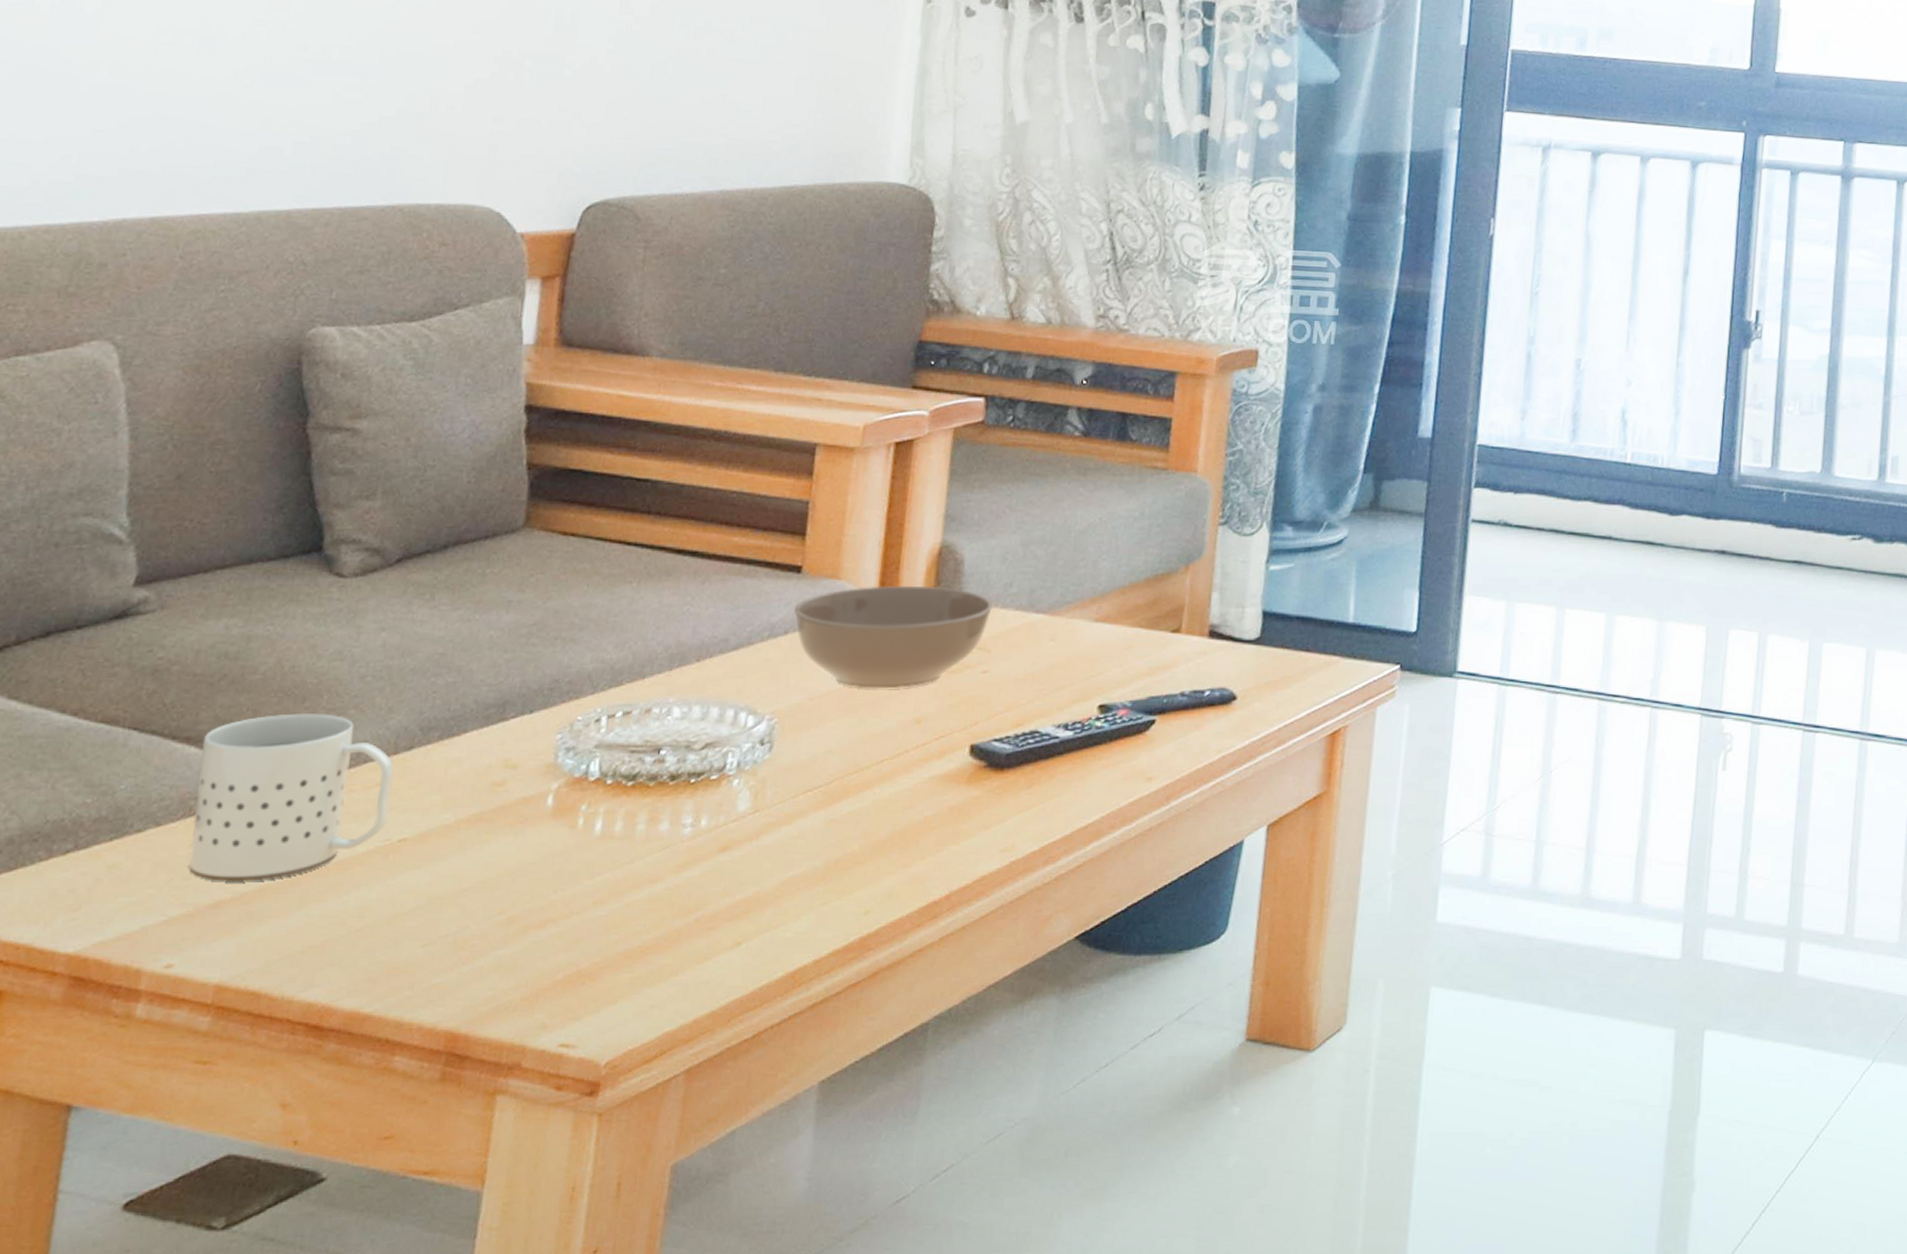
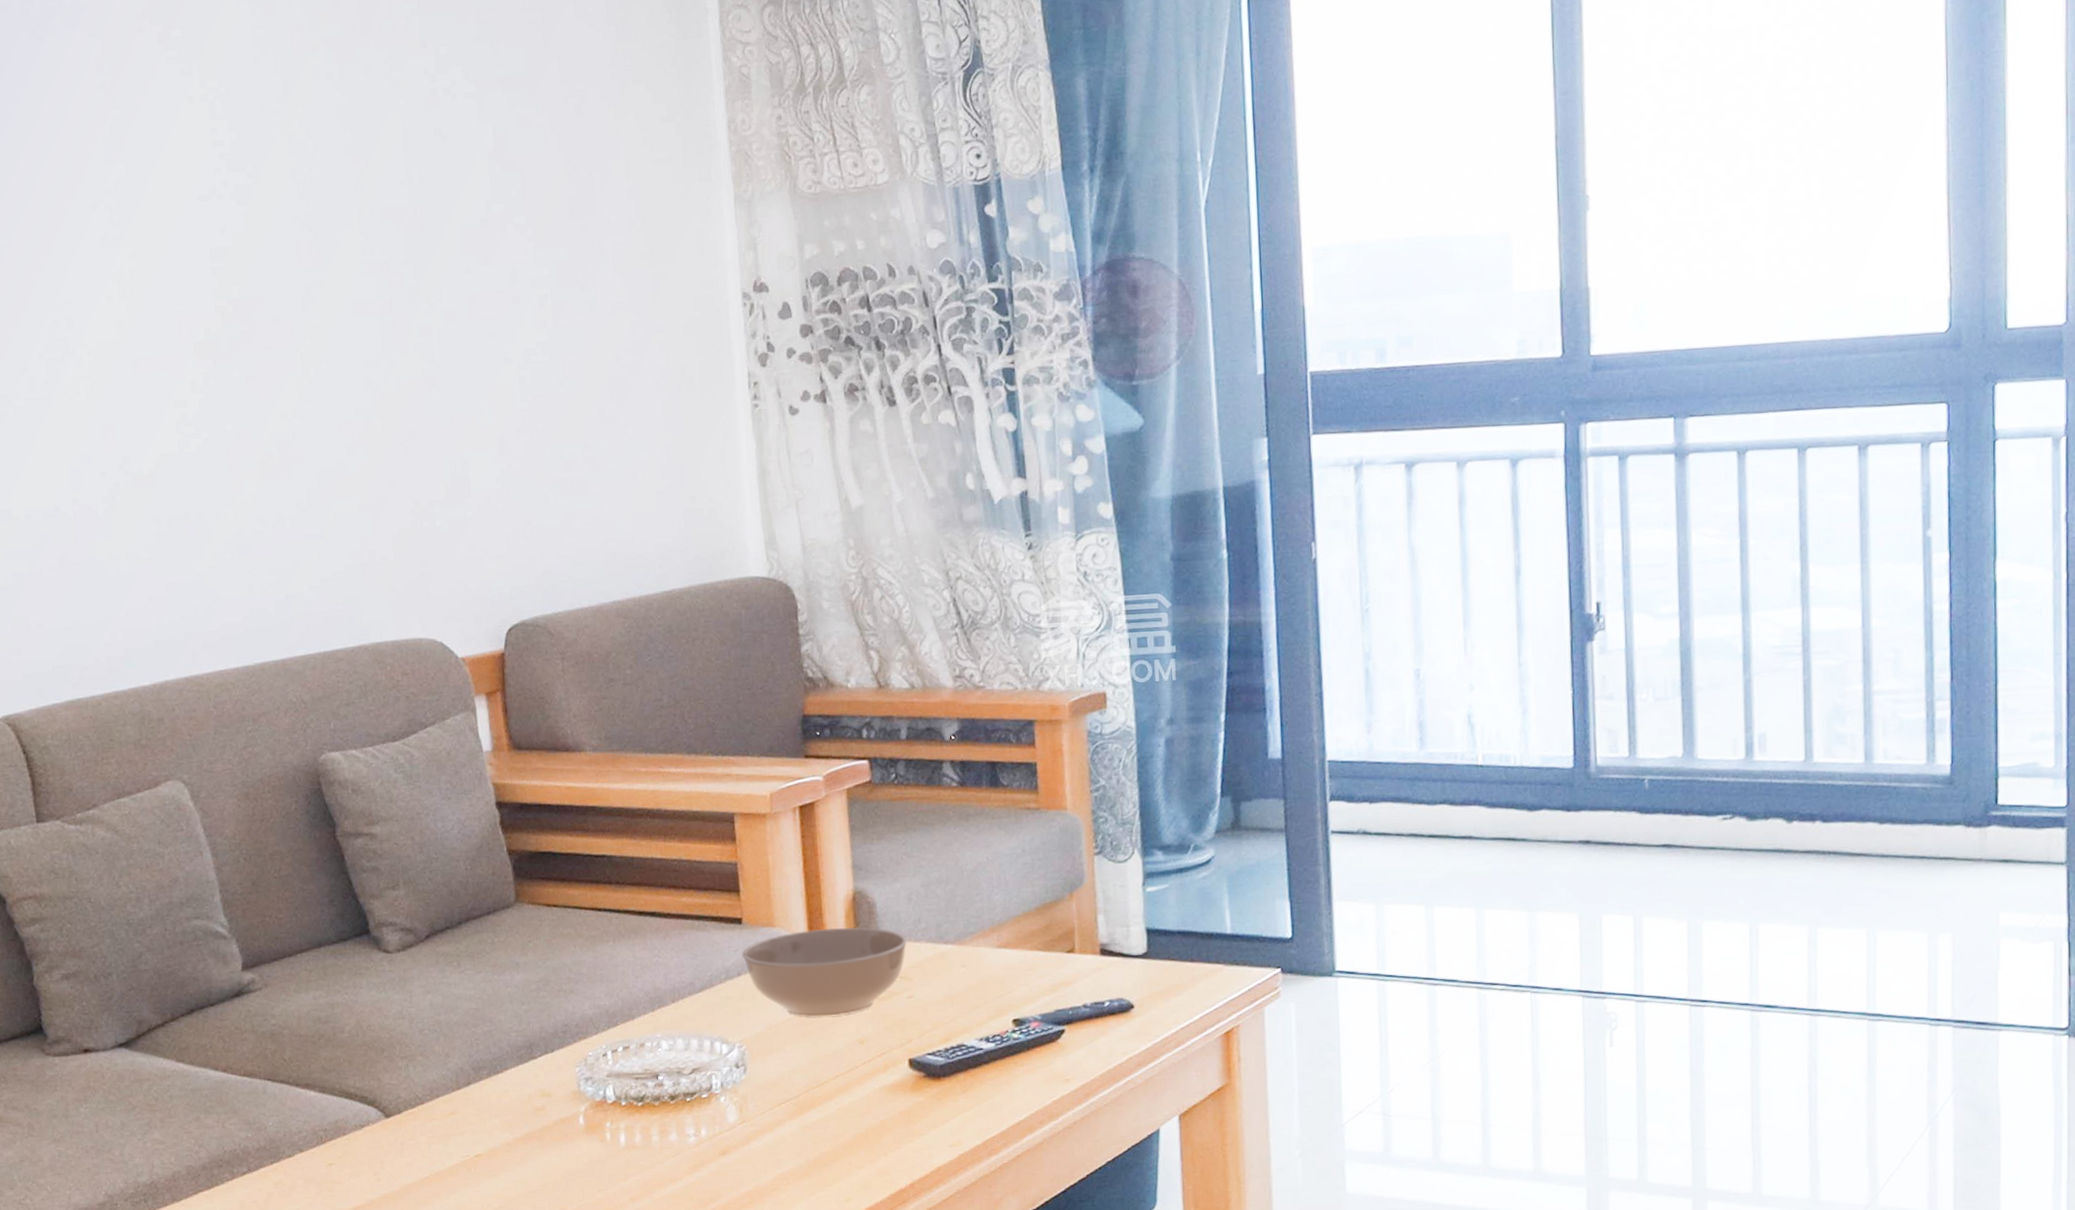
mug: present [188,713,394,882] -> none [318,1061,464,1192]

